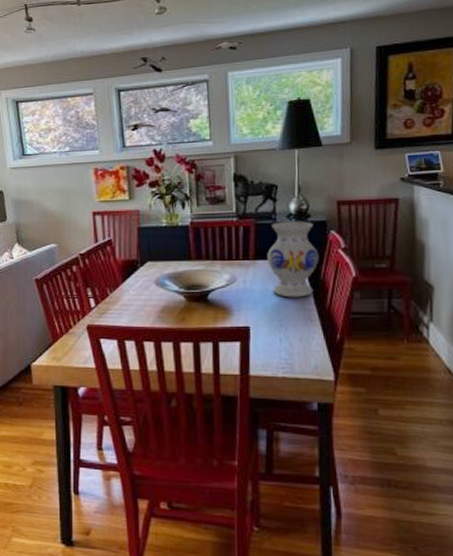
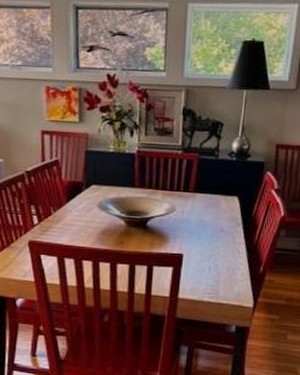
vase: present [267,221,319,298] -> none [206,158,254,231]

